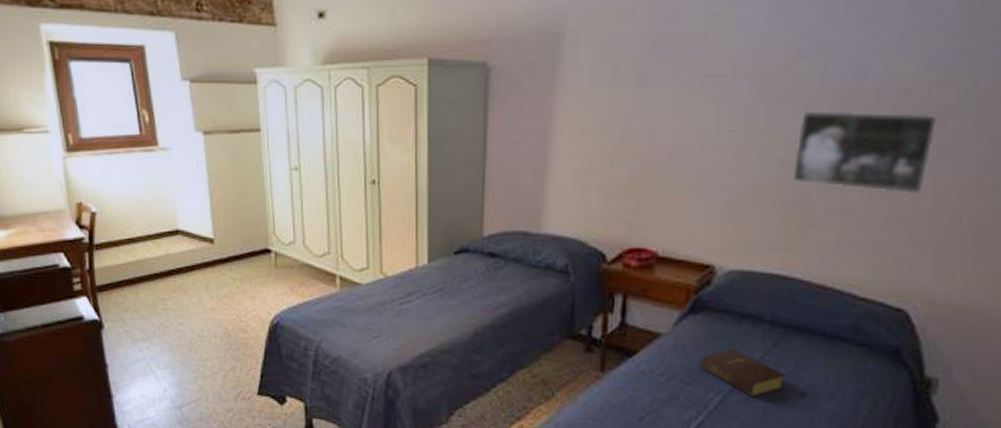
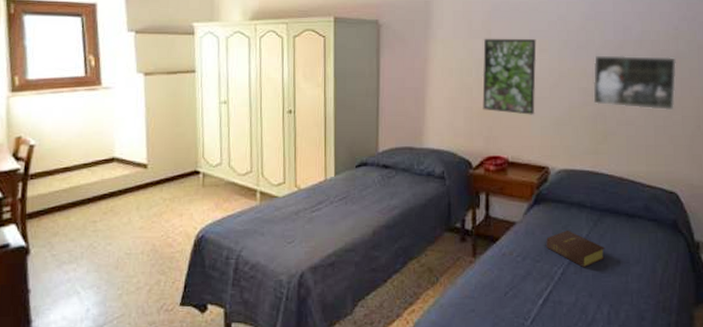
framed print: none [626,86,713,195] -> present [482,38,537,115]

